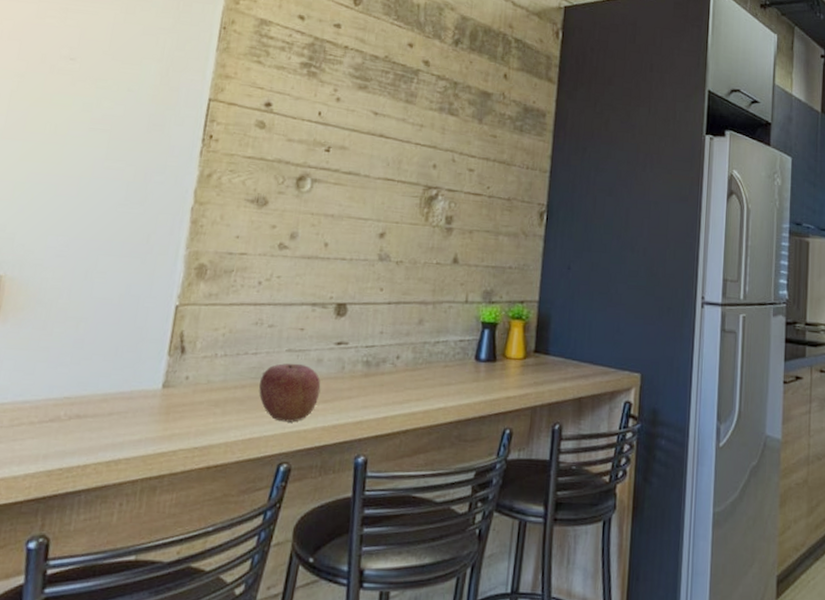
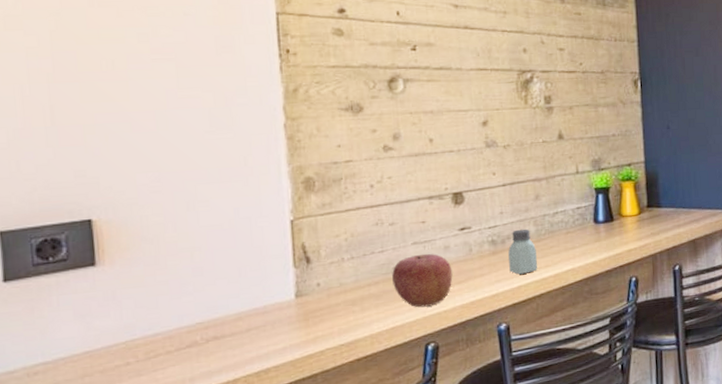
saltshaker: none [378,353,410,404] -> present [508,229,537,274]

